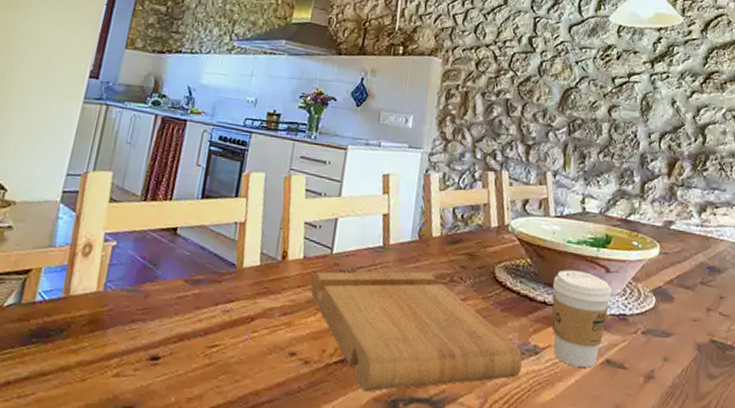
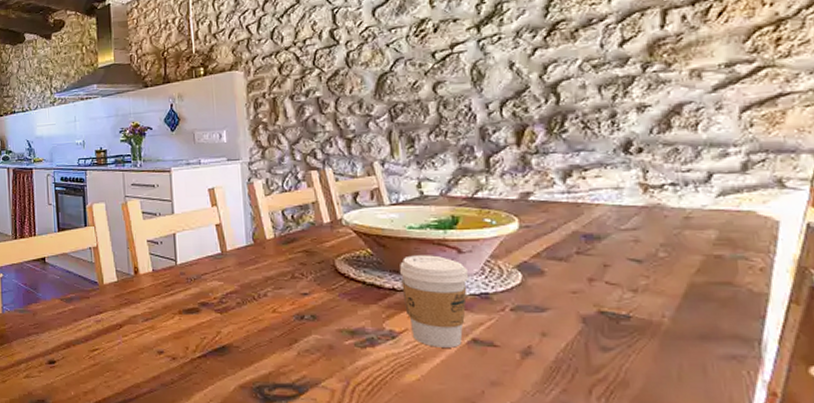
cutting board: present [310,271,523,392] -> none [164,272,381,381]

